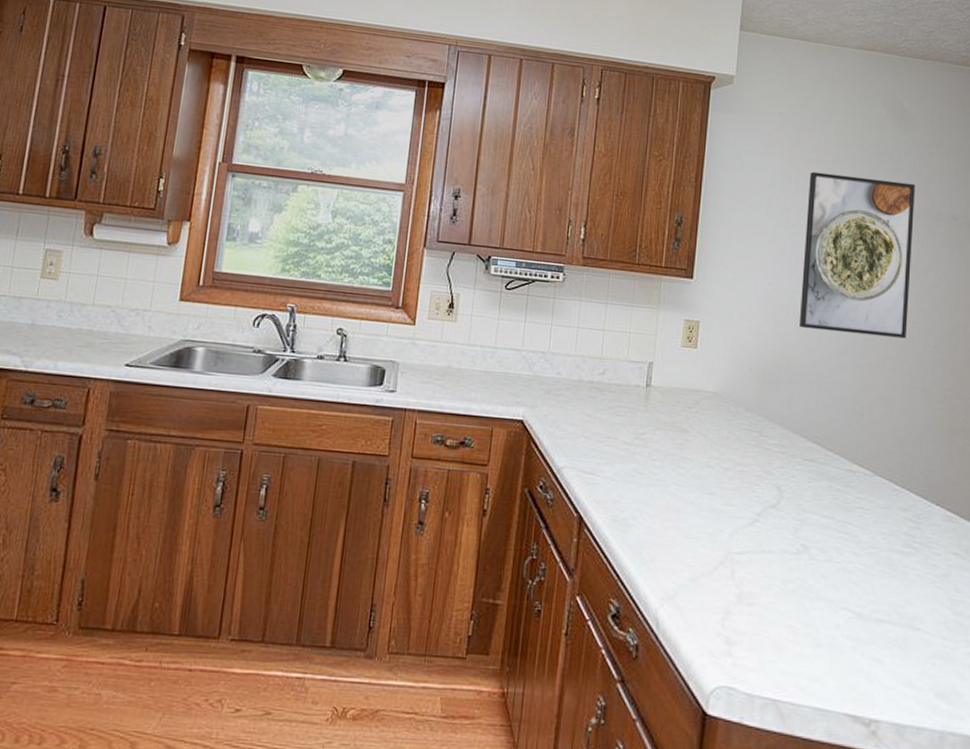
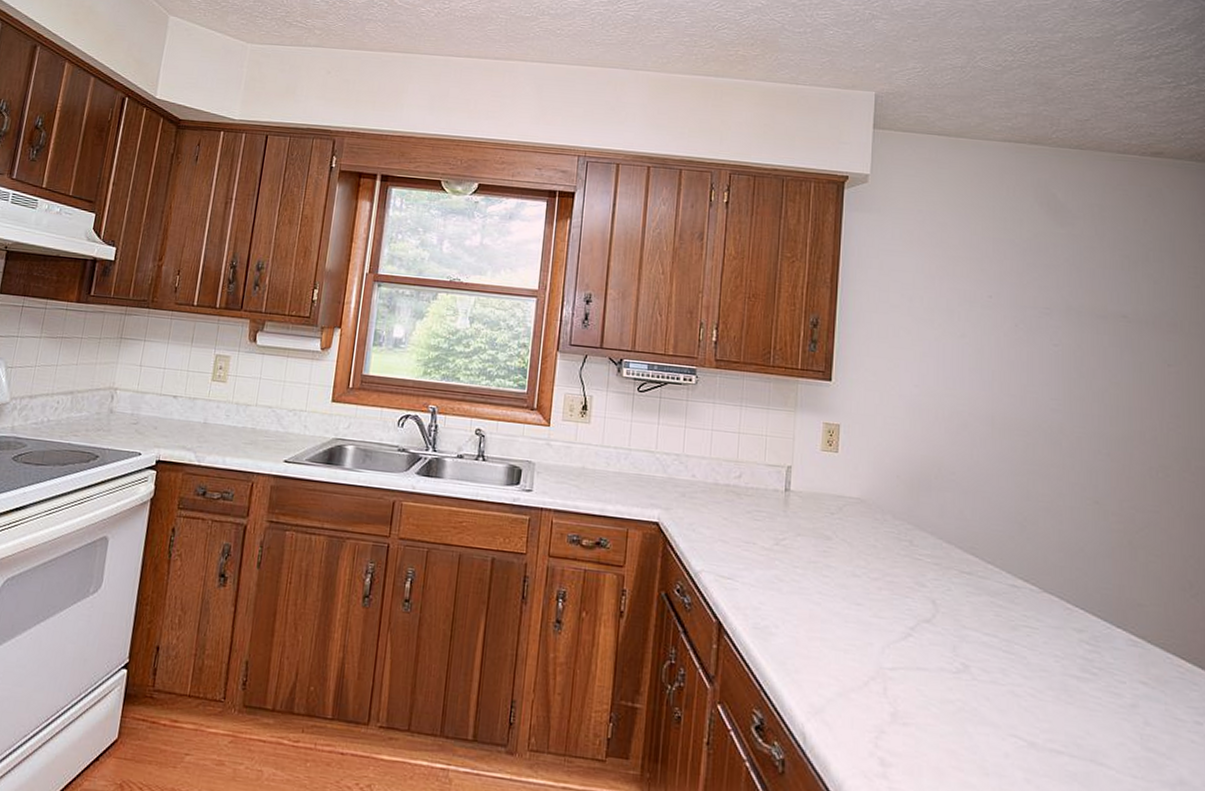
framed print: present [798,171,915,339] -> none [949,269,1076,445]

